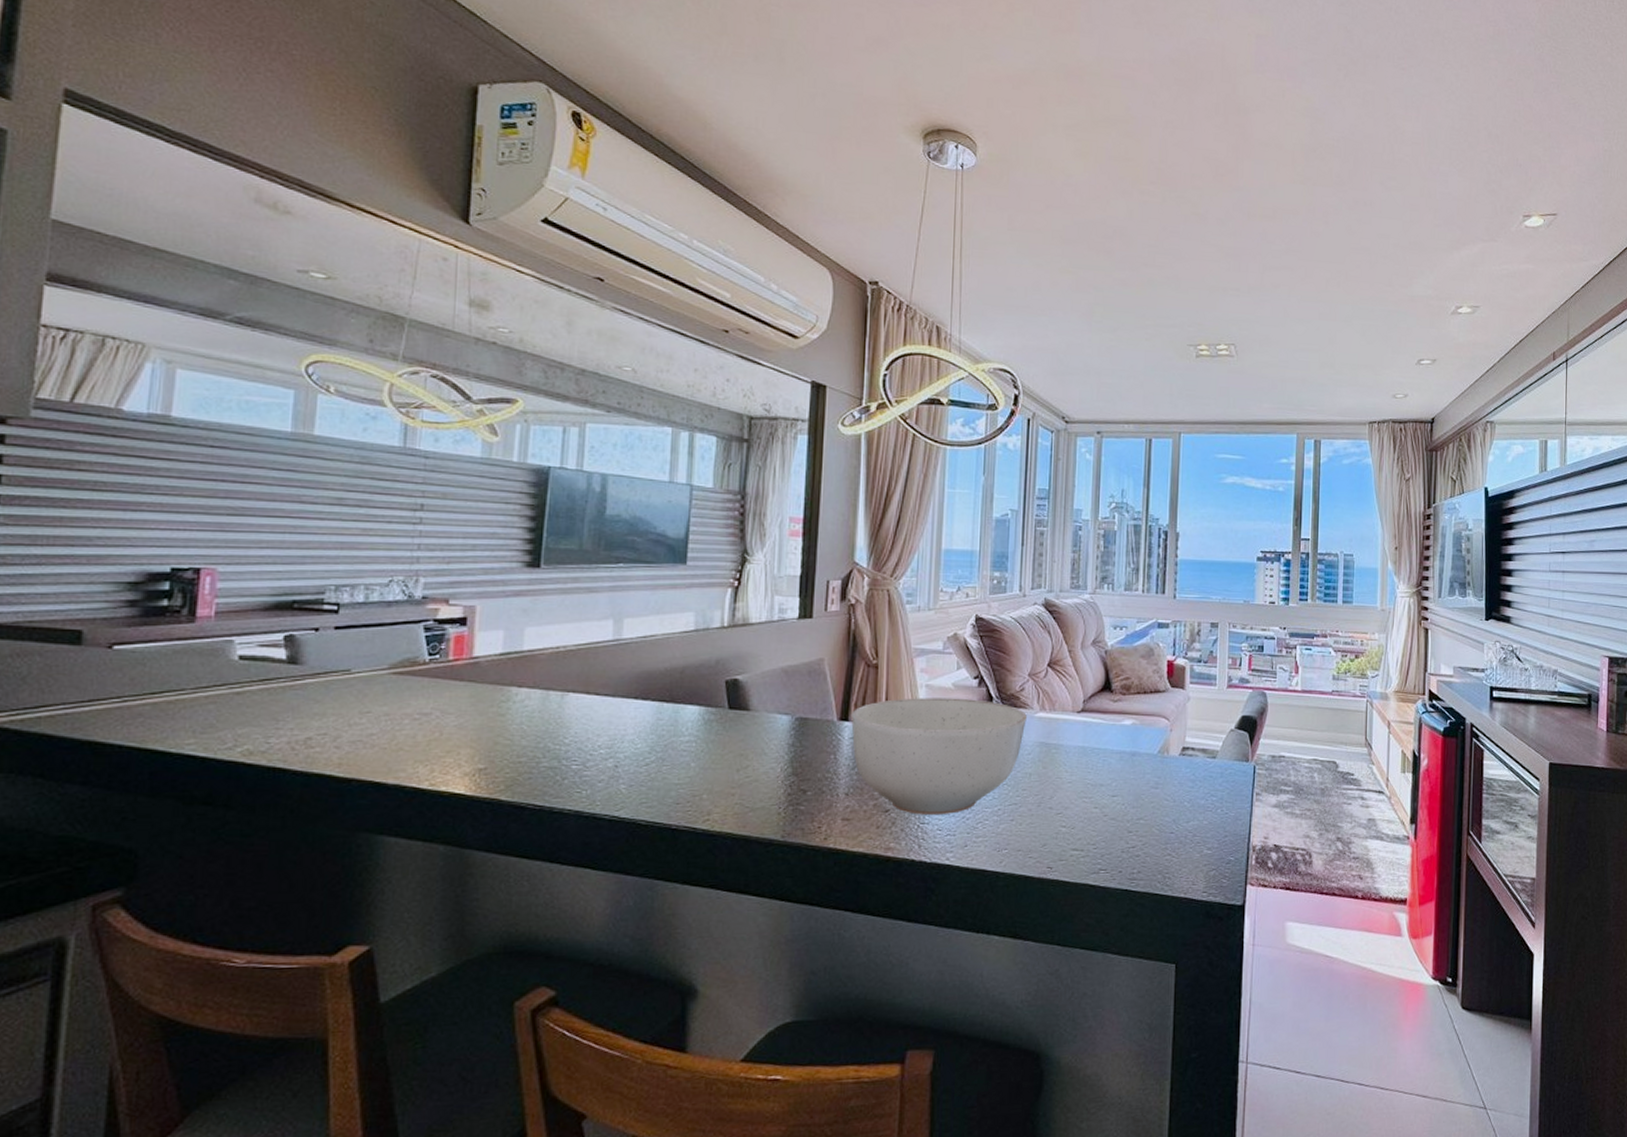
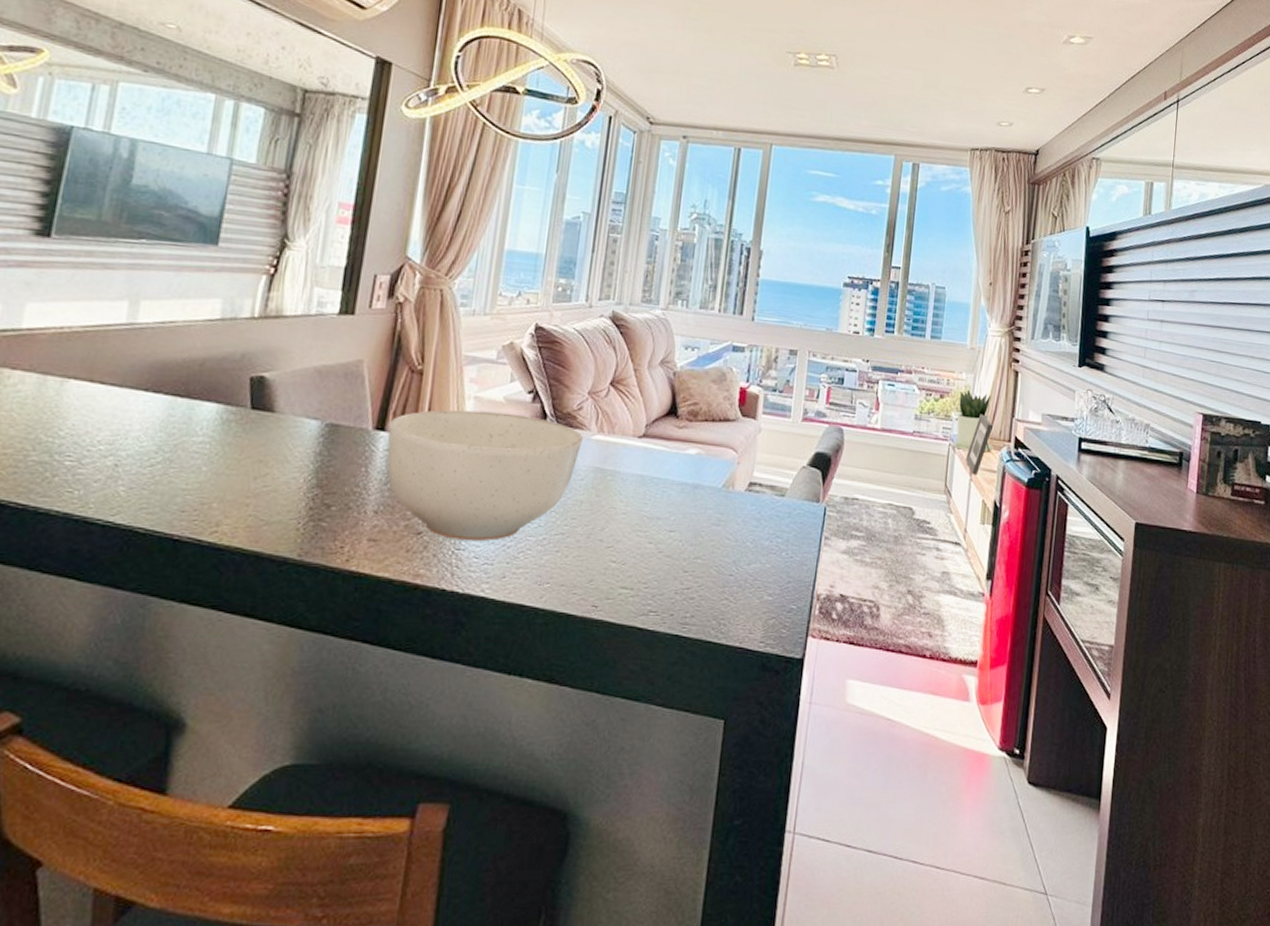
planter: none [1371,648,1409,706] -> present [954,389,993,451]
picture frame: none [1383,670,1408,728] -> present [965,414,994,476]

